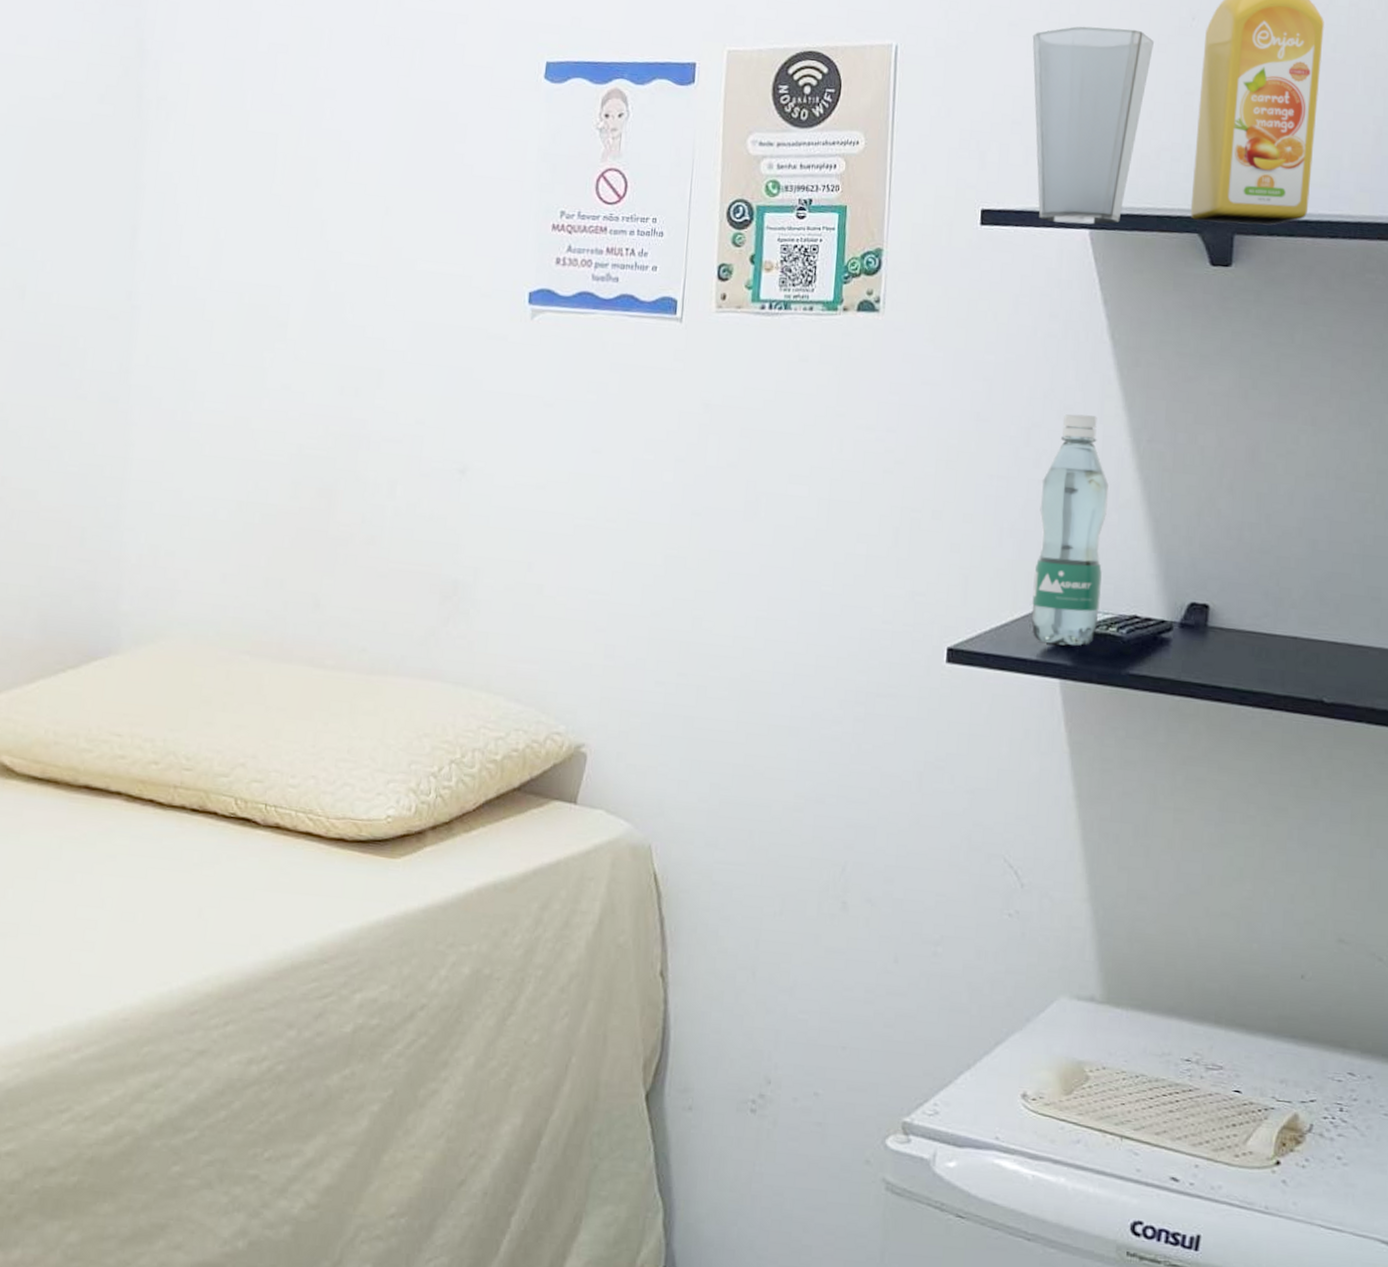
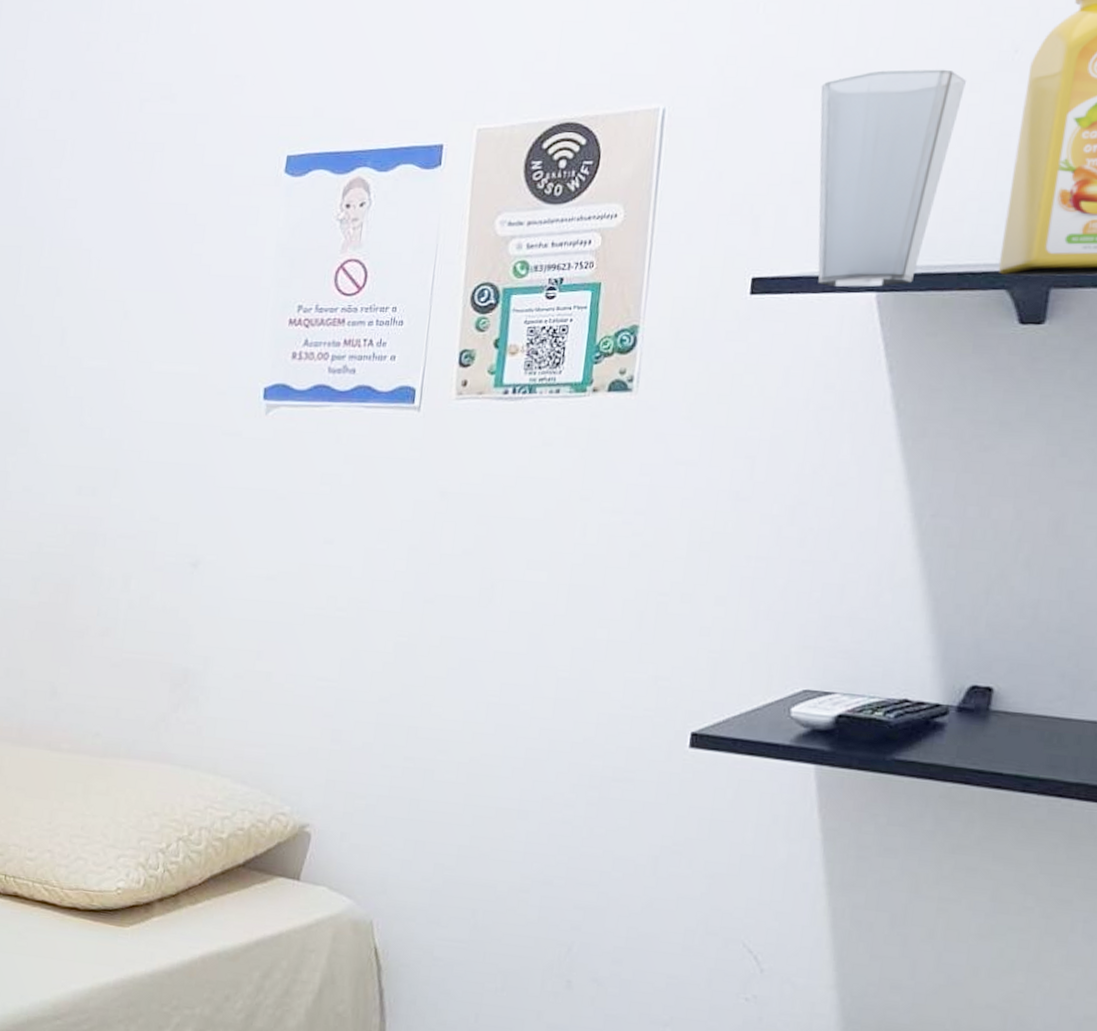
bottle: present [1031,414,1109,646] -> none [786,490,883,731]

